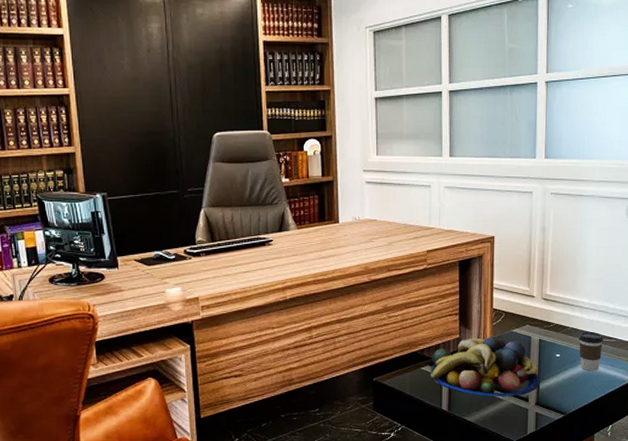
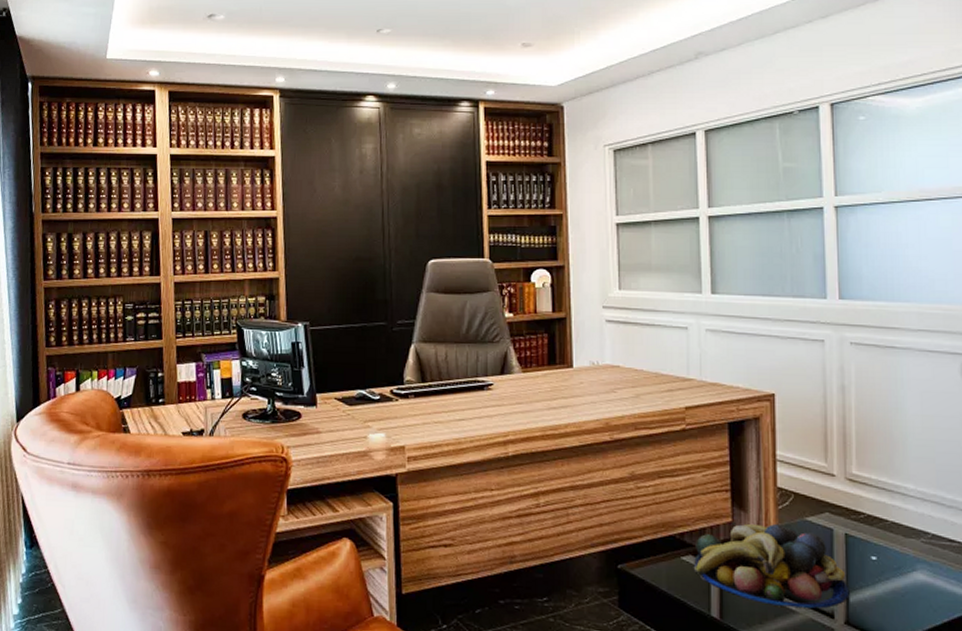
coffee cup: present [578,331,603,371] -> none [903,528,940,585]

